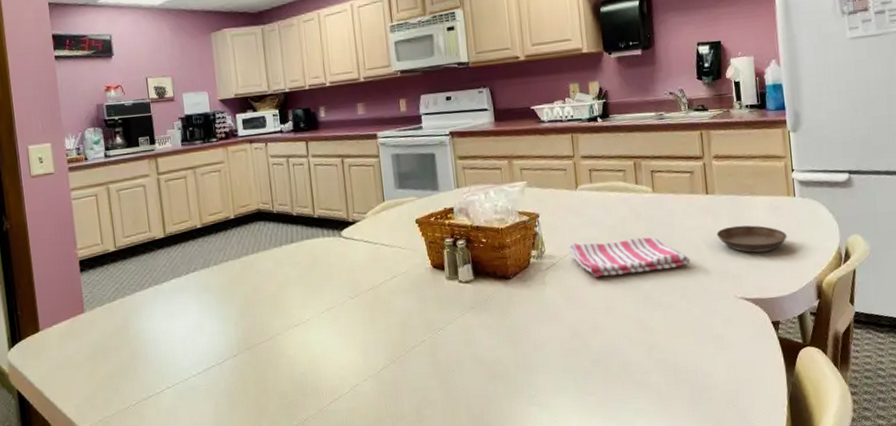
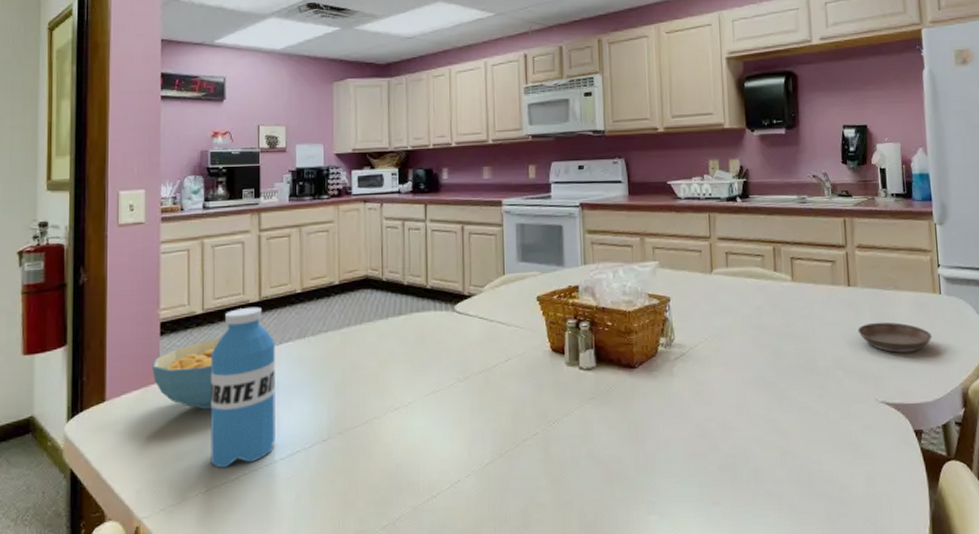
cereal bowl: none [76,268,182,334] -> present [152,337,275,409]
water bottle: none [126,242,192,383] -> present [210,306,276,468]
dish towel: present [569,237,691,278] -> none [700,329,830,372]

